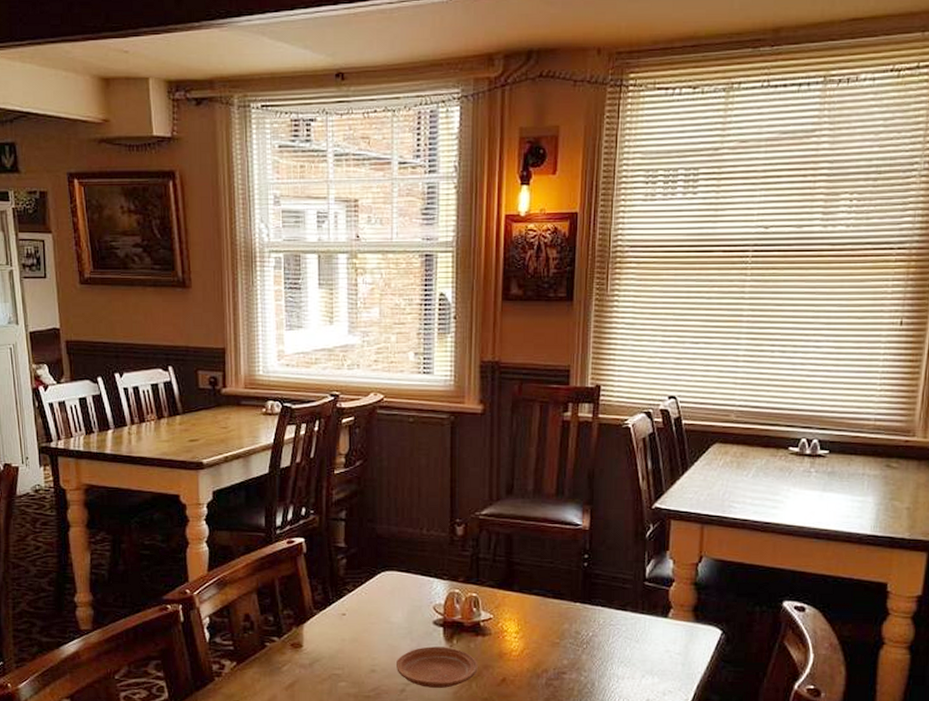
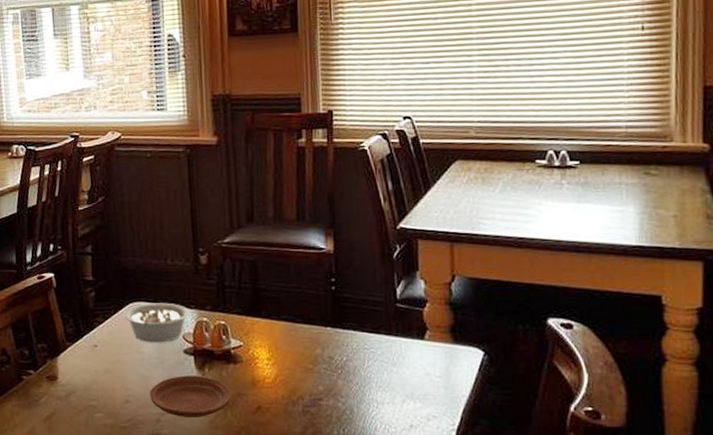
legume: none [374,572,452,613] -> present [123,302,200,343]

